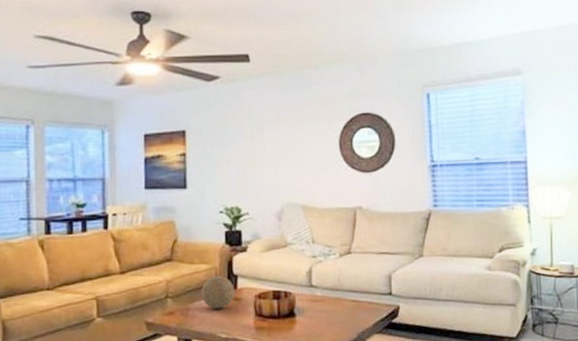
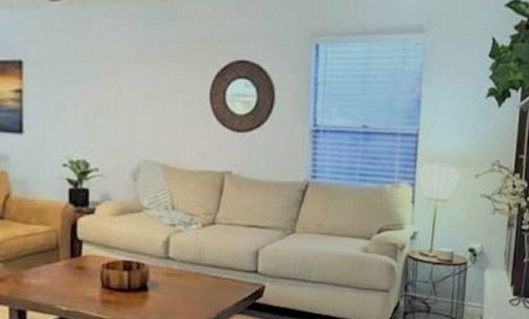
decorative ball: present [201,276,235,309] -> none [39,240,79,278]

